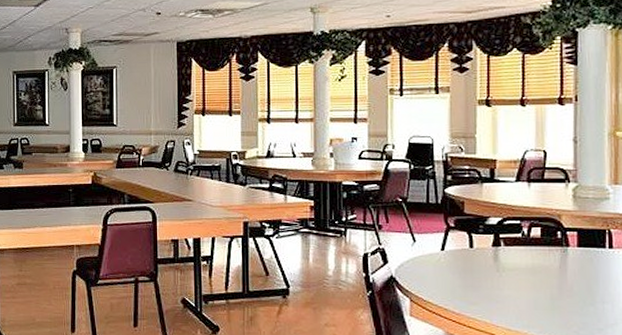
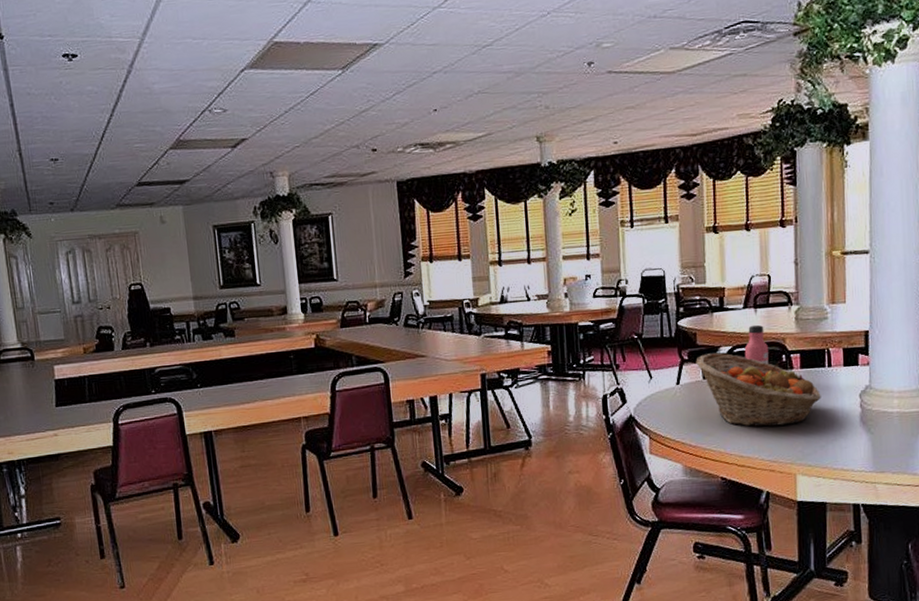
fruit basket: none [462,223,600,303] -> present [696,353,821,427]
water bottle: none [515,198,543,239] -> present [744,324,769,364]

